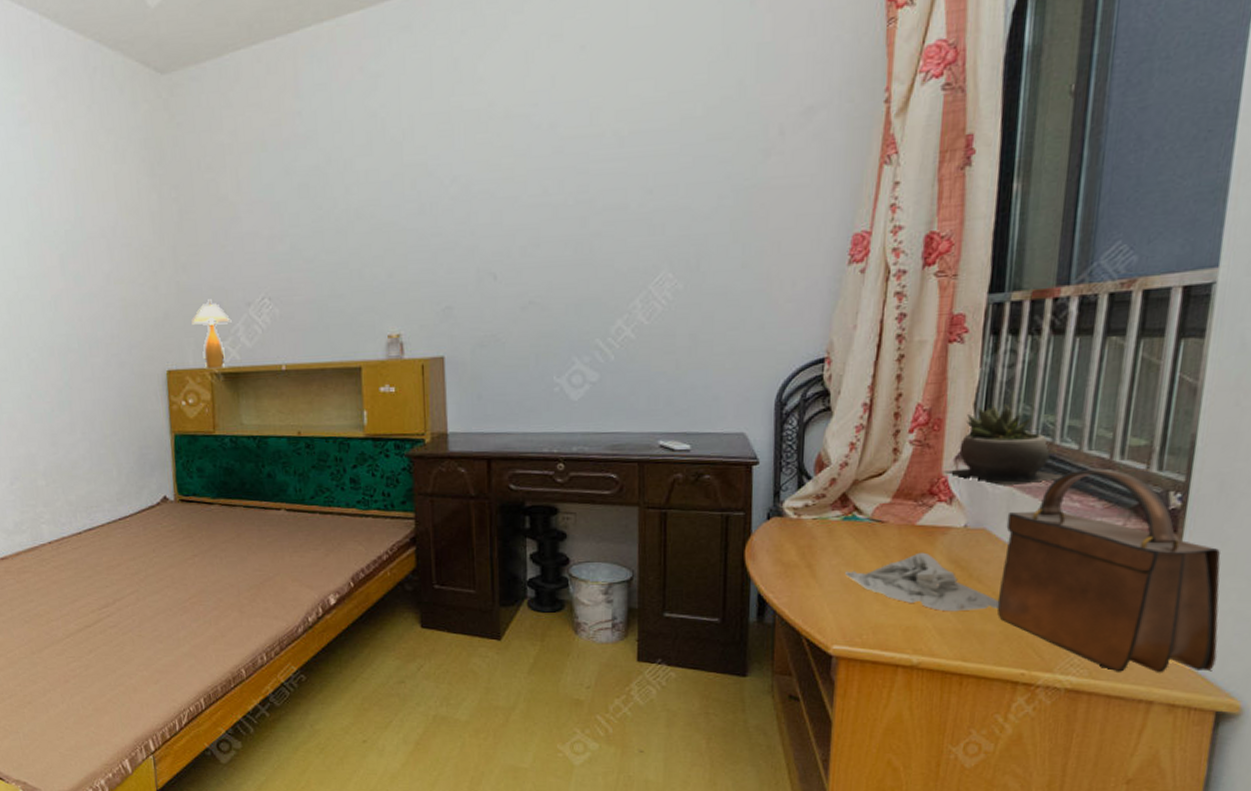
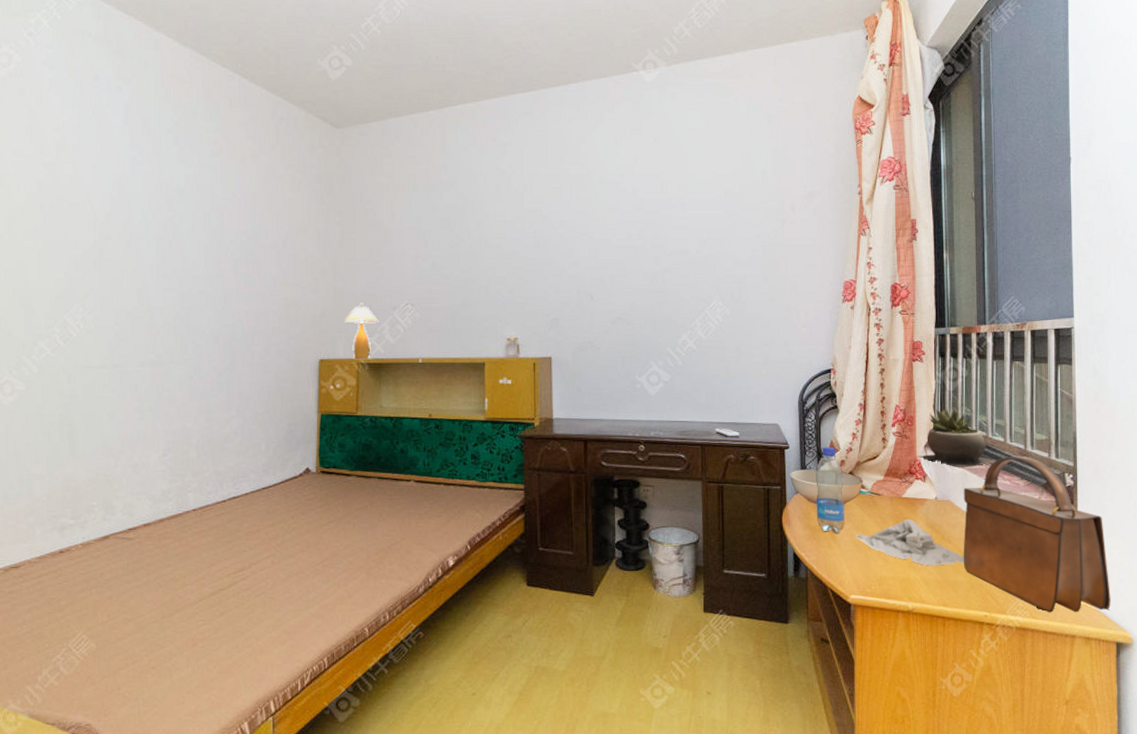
bowl: none [757,490,861,535] -> present [789,469,863,505]
bottle: none [791,461,834,571] -> present [815,446,845,534]

